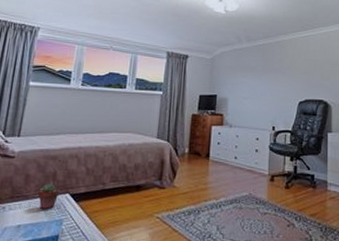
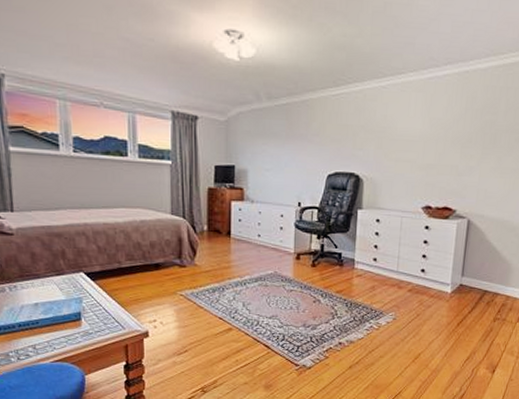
potted succulent: present [37,183,60,209] -> none [48,262,73,288]

